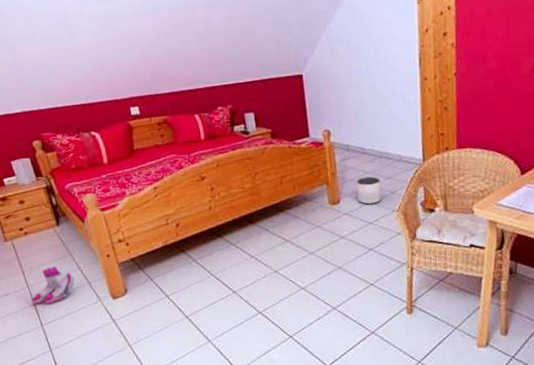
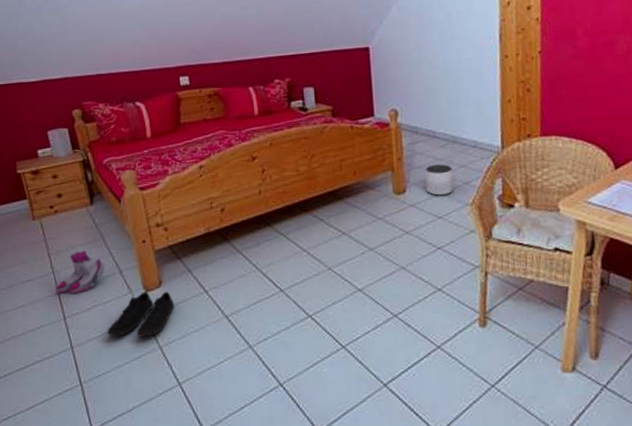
shoe: none [81,297,141,339] -> present [107,291,175,337]

